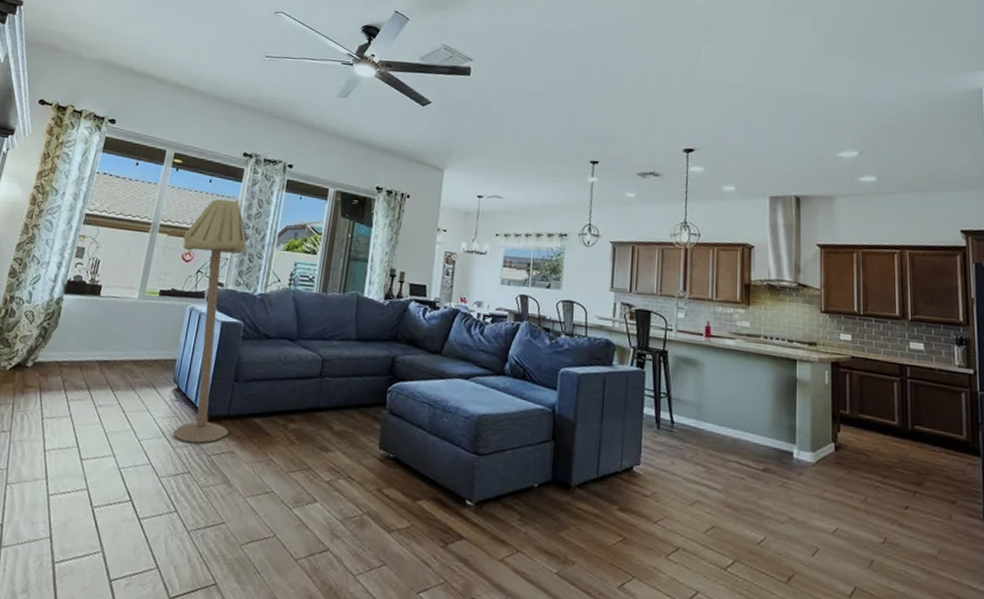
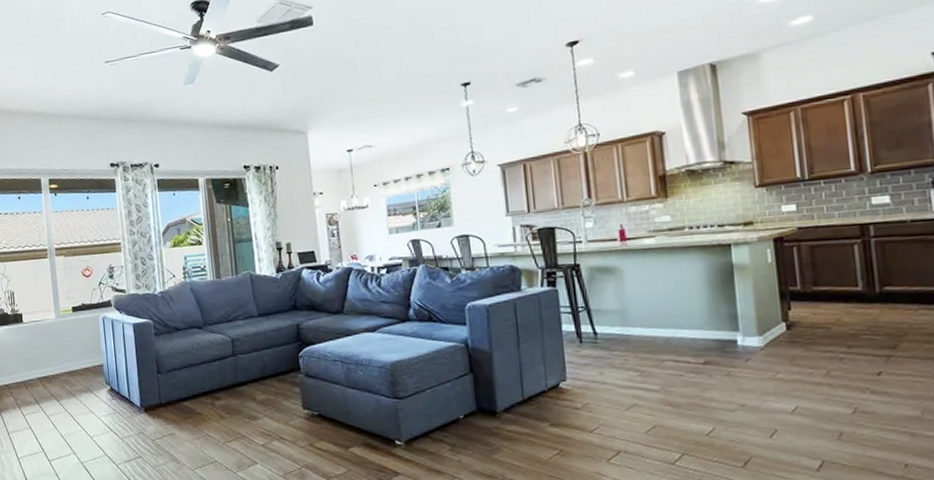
floor lamp: present [173,199,248,443] -> none [78,209,165,432]

